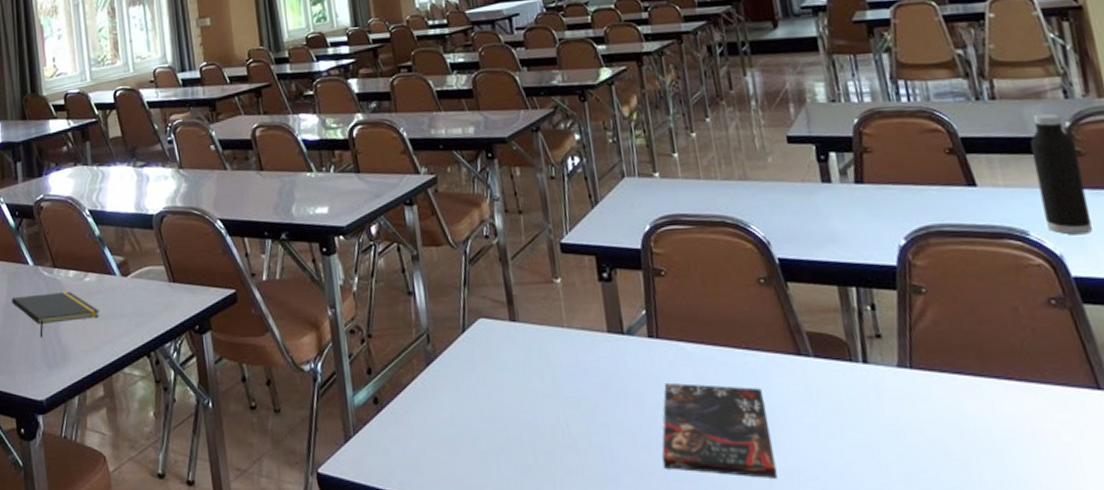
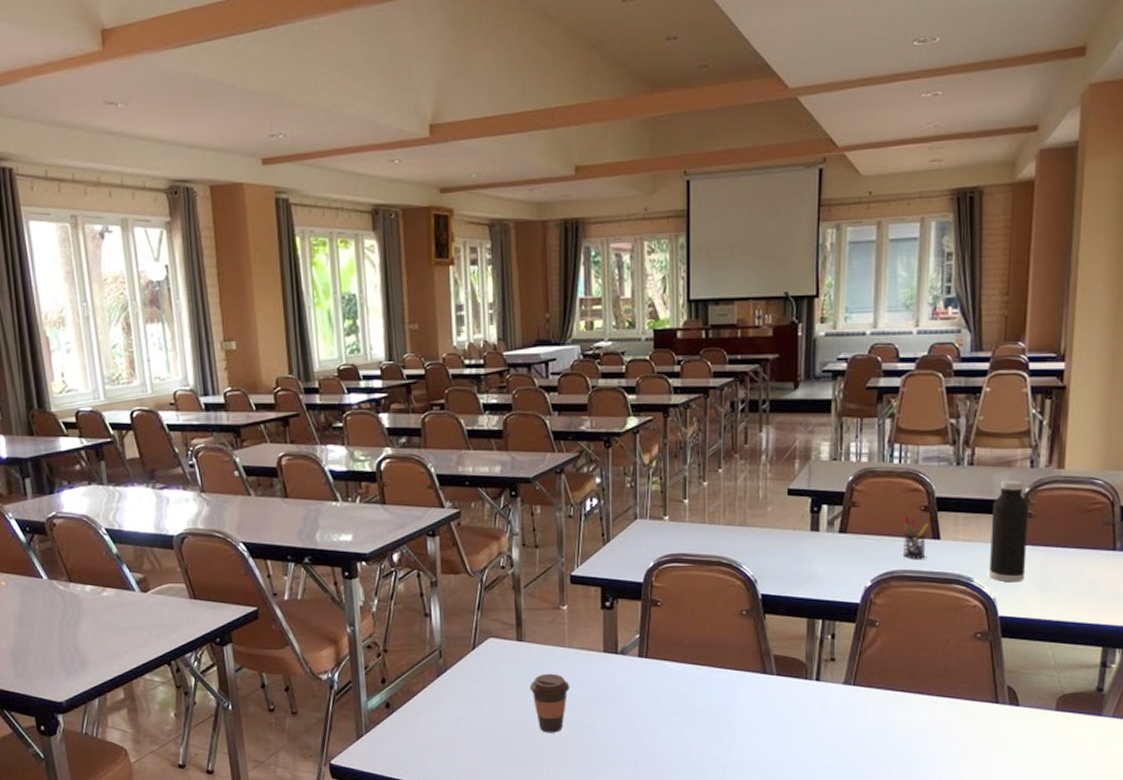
notepad: present [11,291,99,338] -> none [25,604,119,647]
coffee cup: none [529,359,575,433] -> present [530,673,570,733]
book: present [662,382,778,478] -> none [637,693,730,768]
pen holder: none [926,160,964,211] -> present [902,515,930,559]

